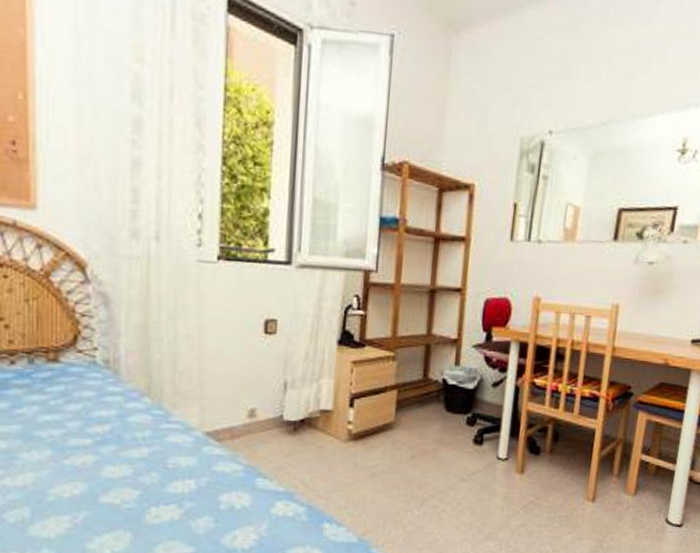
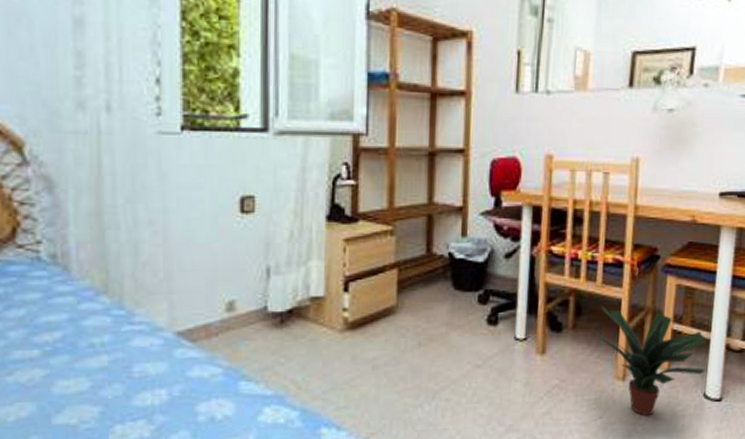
potted plant: none [567,434,672,535] -> present [592,306,708,416]

